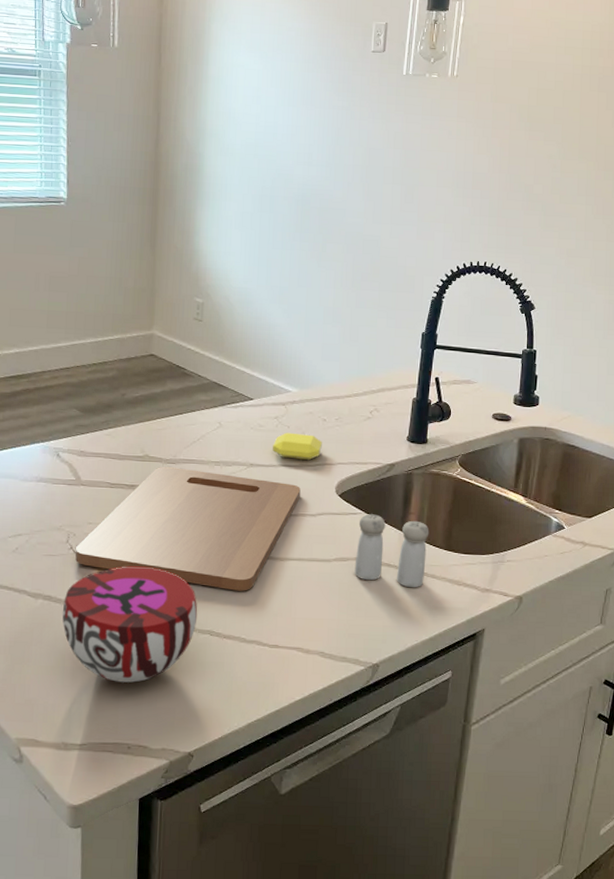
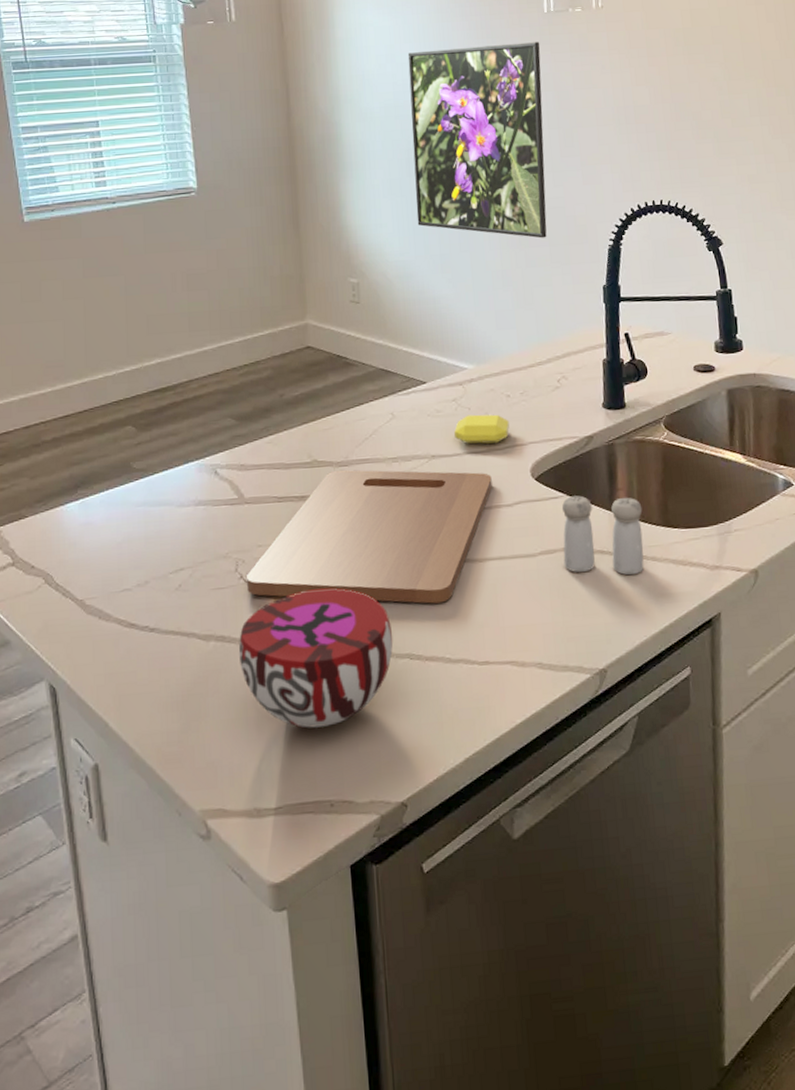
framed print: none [262,97,395,283] -> present [407,42,547,239]

